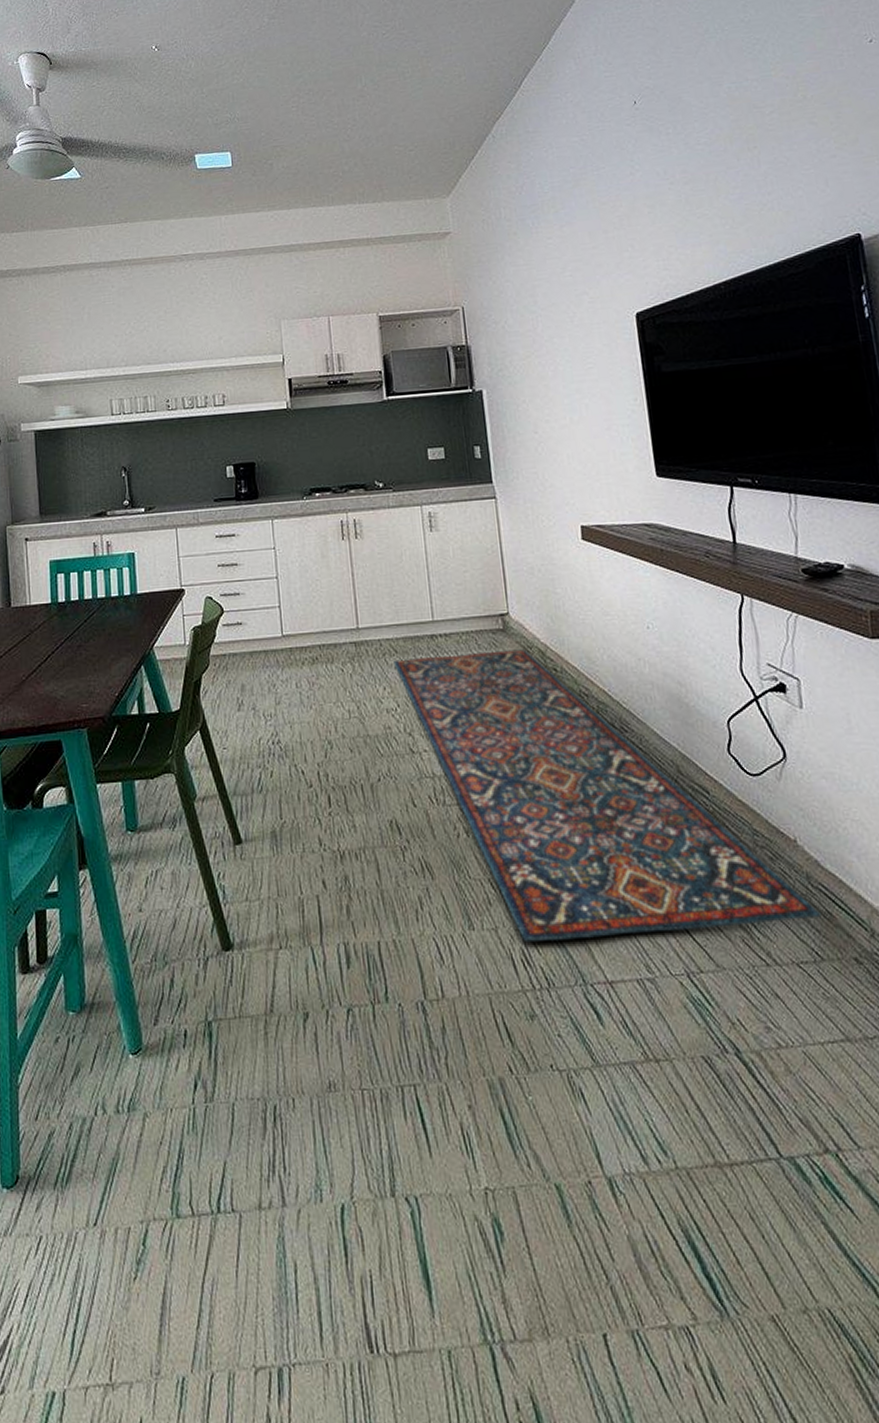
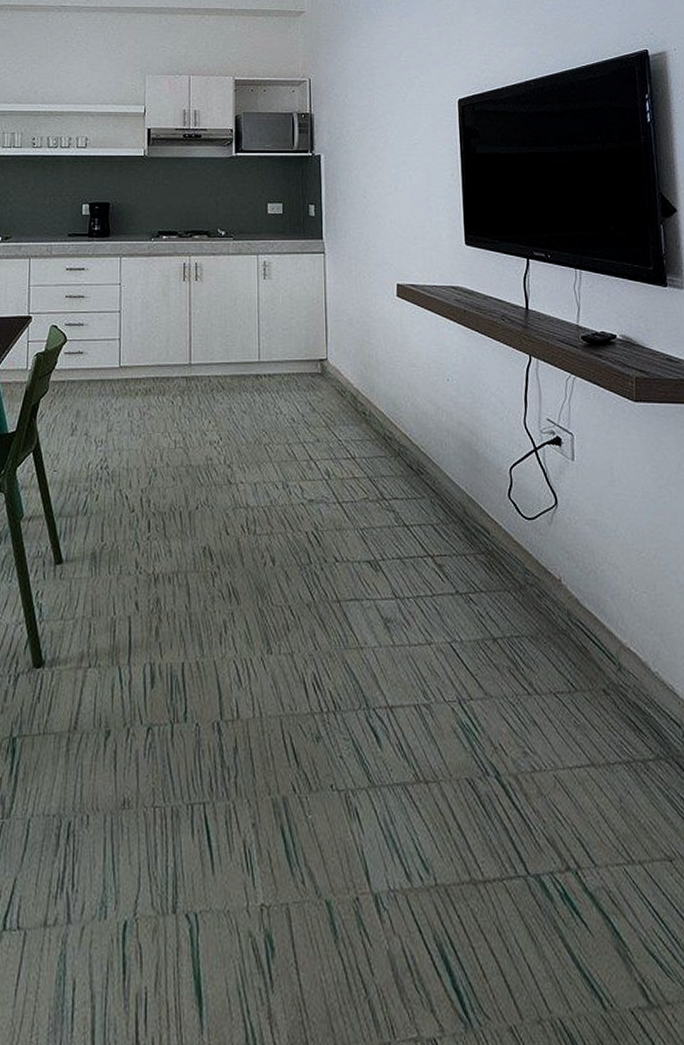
rug: present [394,649,821,943] -> none [220,393,578,668]

